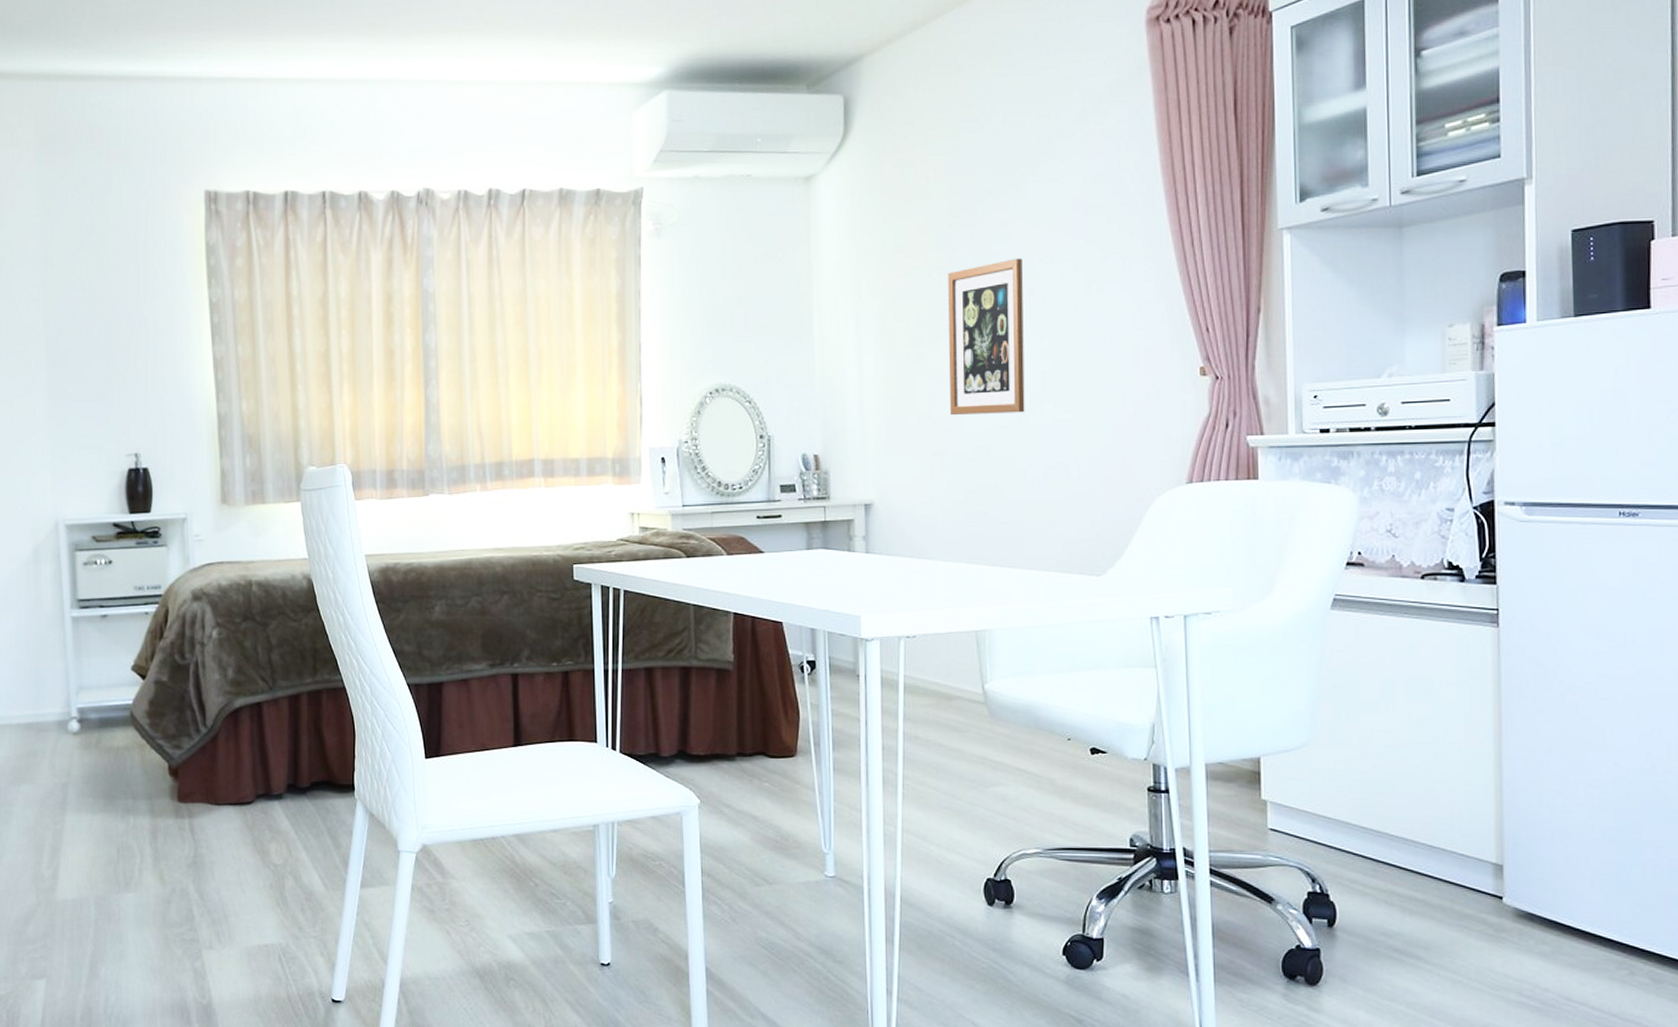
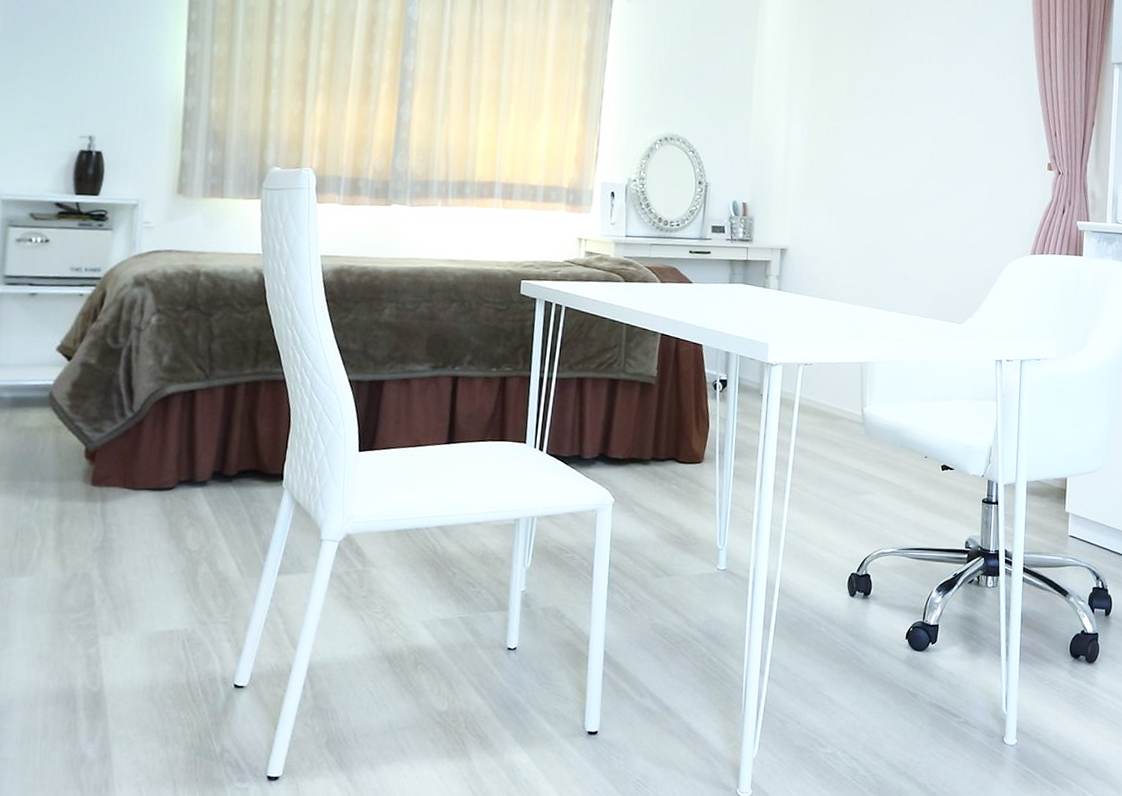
wall art: present [948,258,1025,416] -> none [857,59,924,185]

